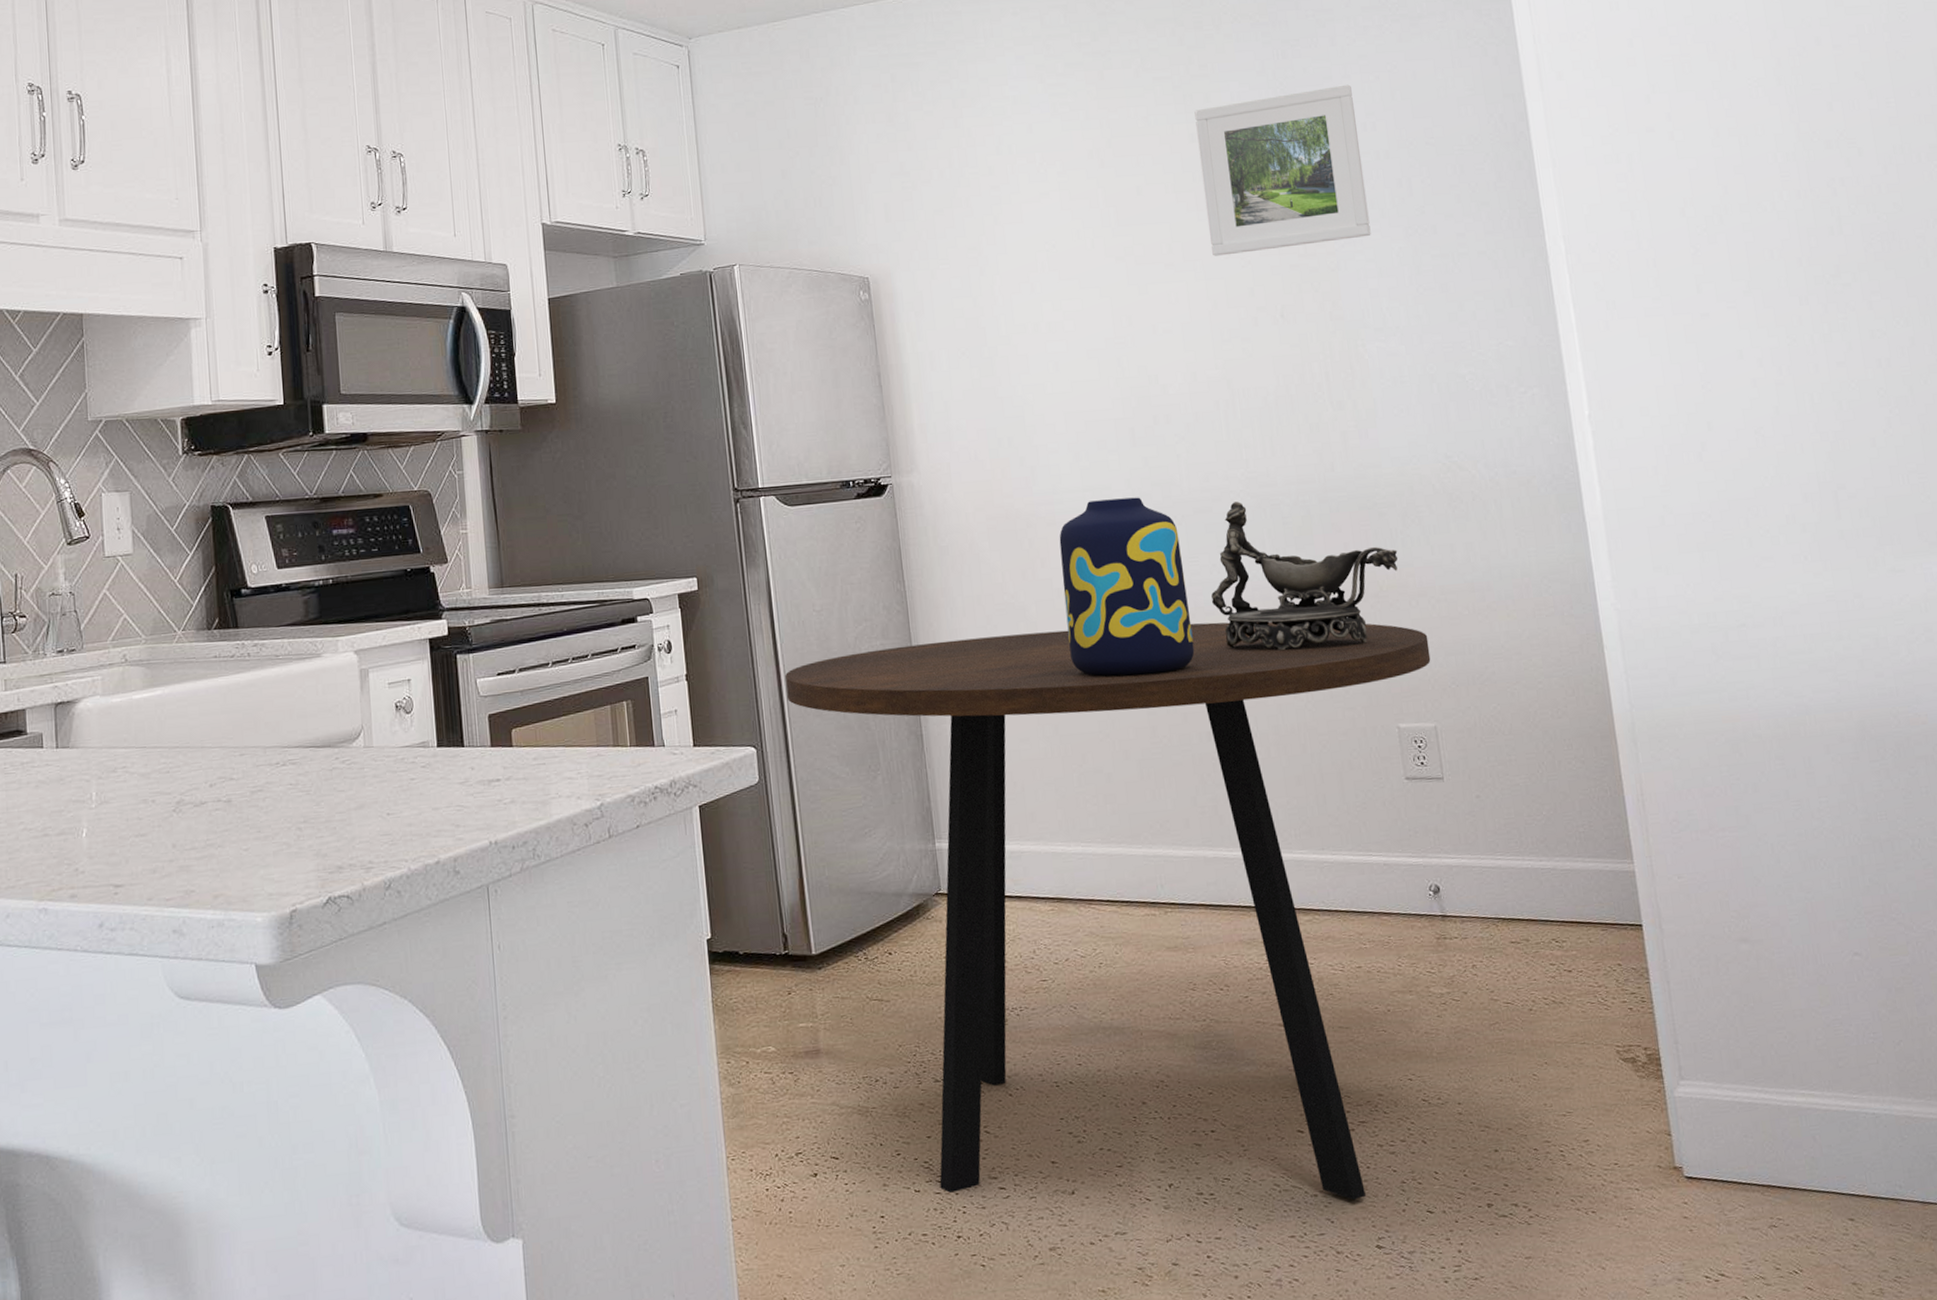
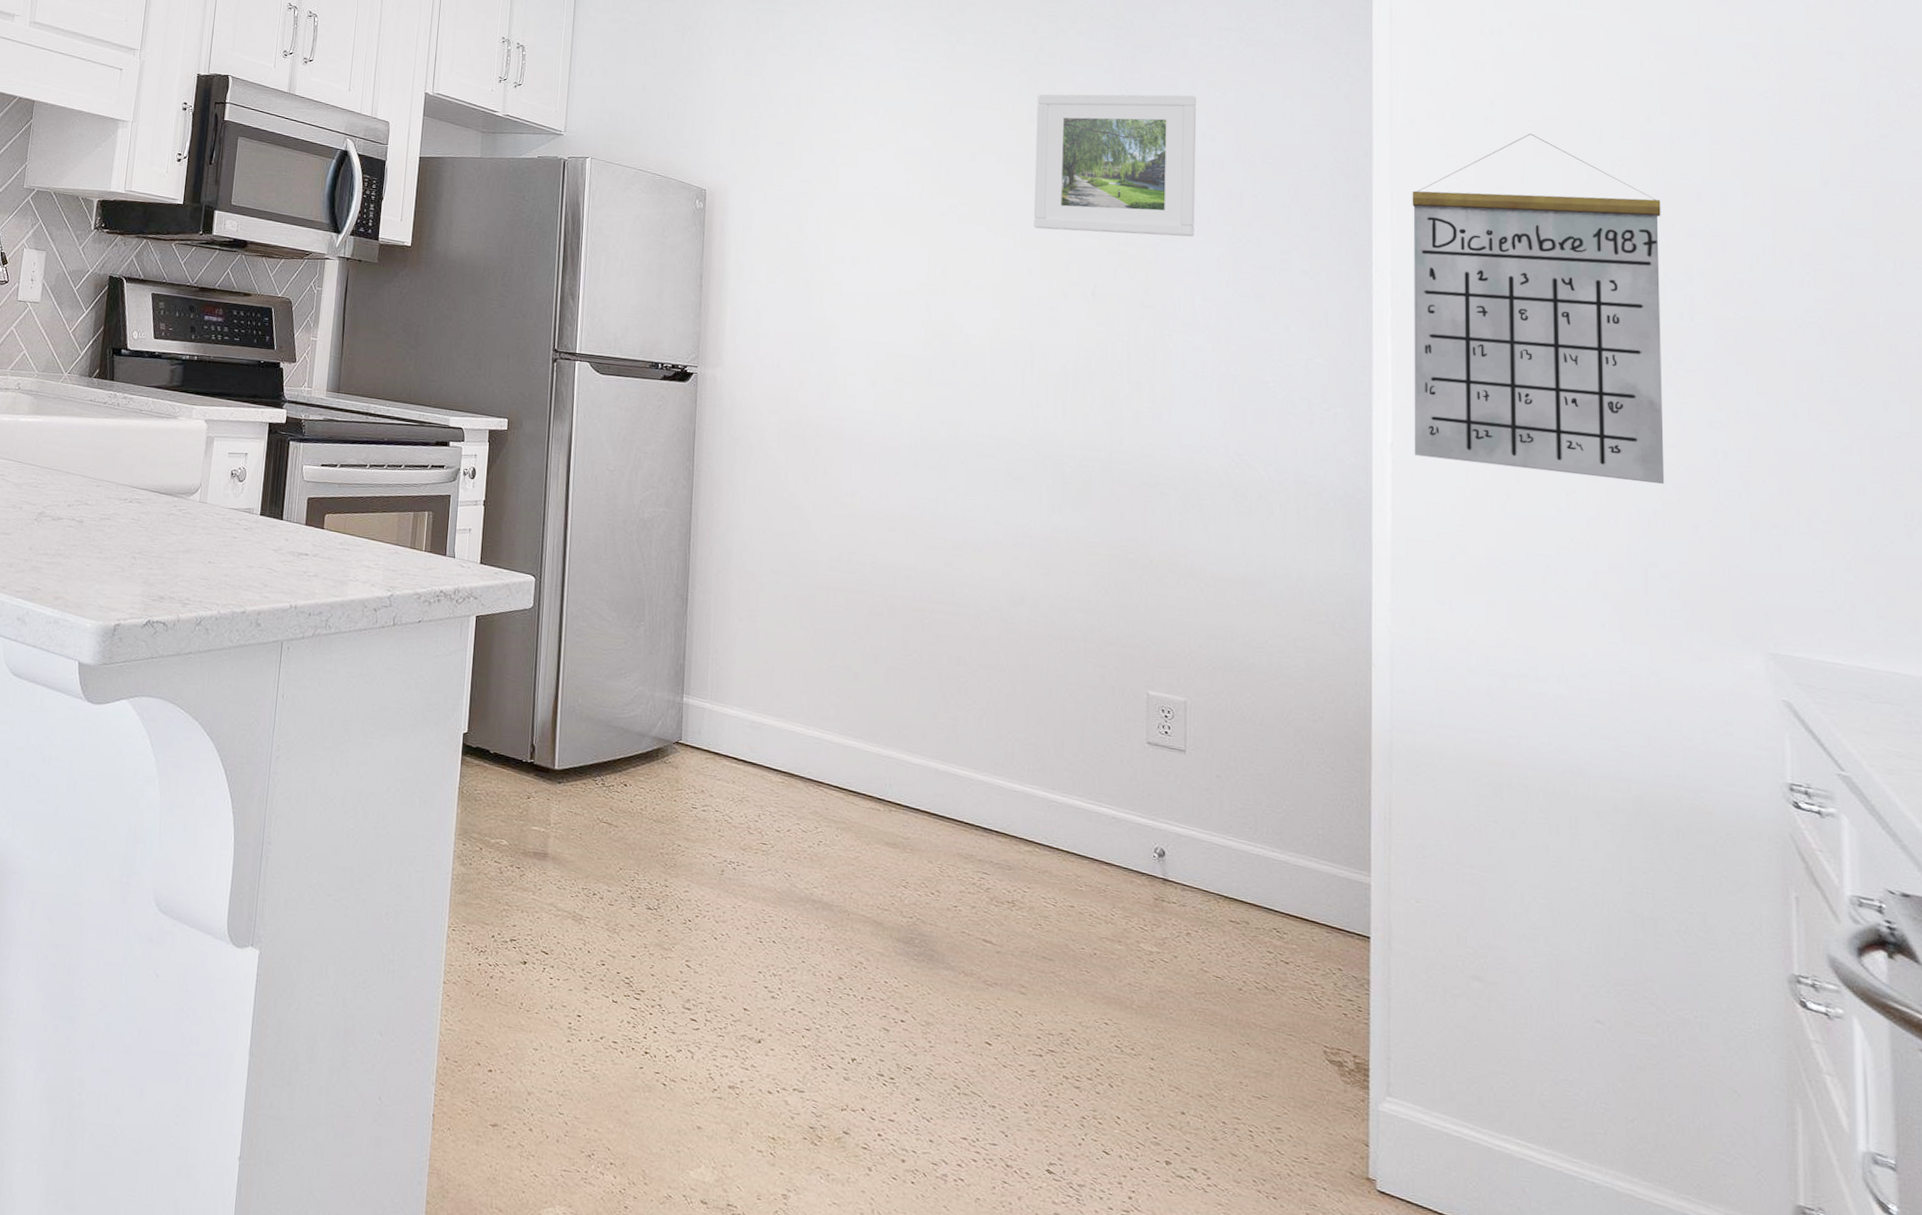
dining table: present [784,621,1431,1201] -> none [570,513,1191,1122]
vase: present [1059,497,1195,677] -> none [837,425,959,595]
decorative bowl: present [1211,501,1398,651] -> none [981,453,1173,609]
calendar: none [1570,68,1840,423] -> present [1412,133,1665,485]

